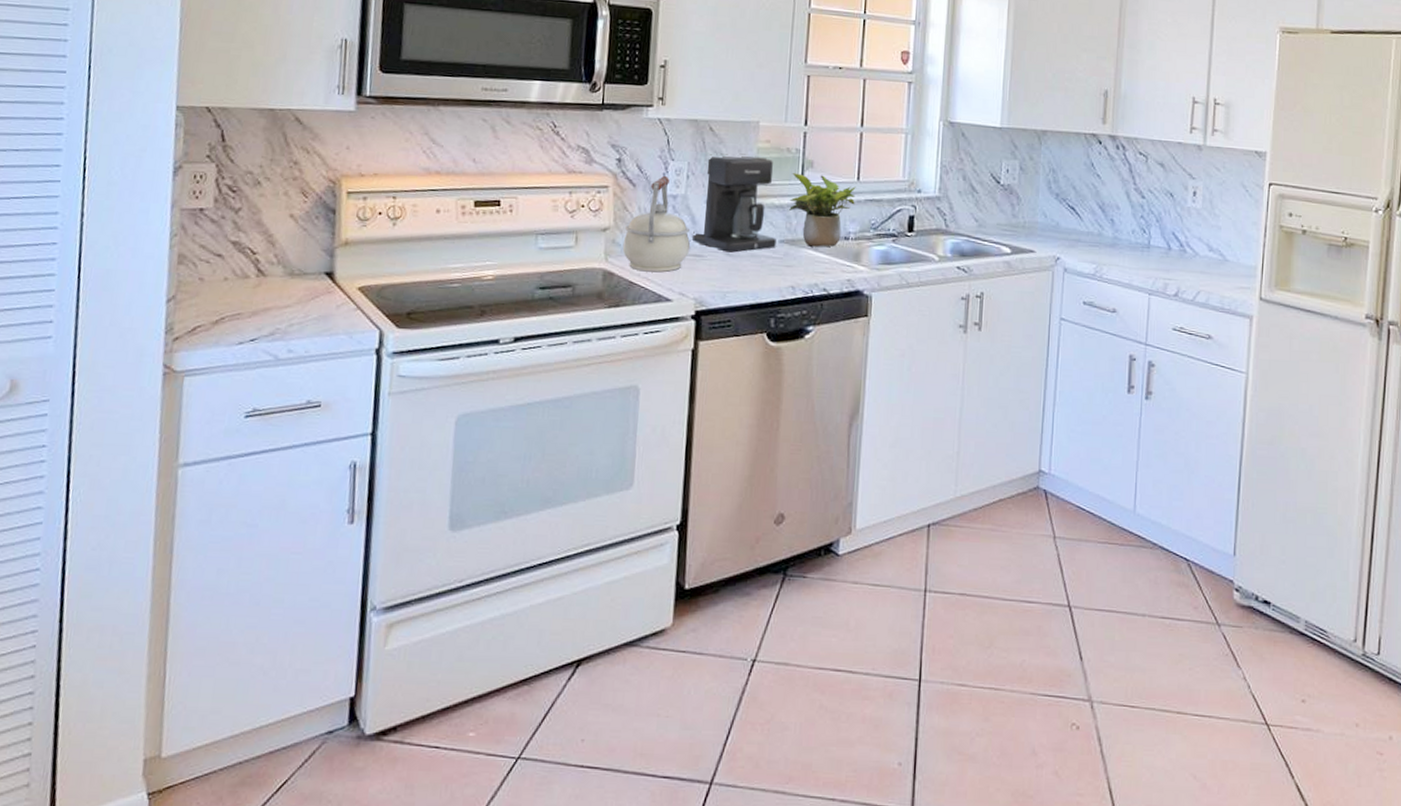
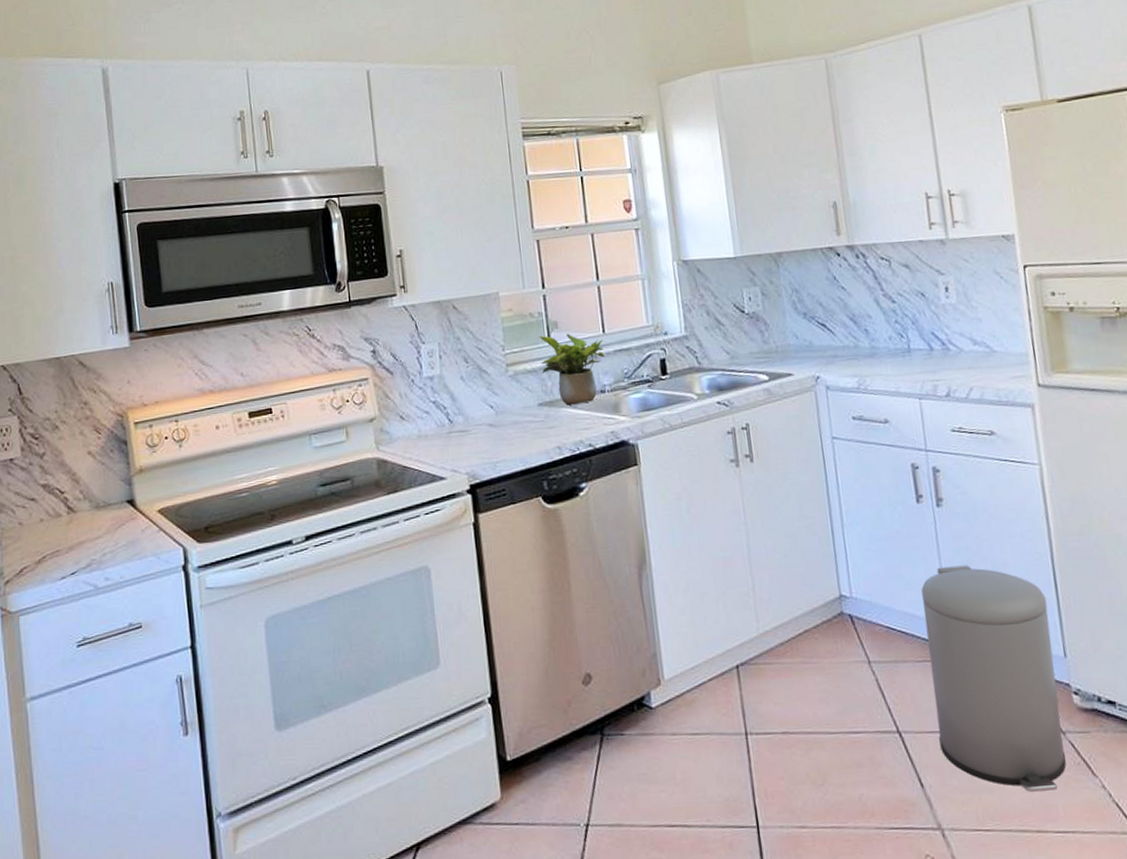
kettle: present [622,176,691,273] -> none [390,360,455,455]
coffee maker: present [691,153,776,253] -> none [453,325,536,424]
pedal bin: none [1105,456,1227,678] -> present [921,565,1066,793]

